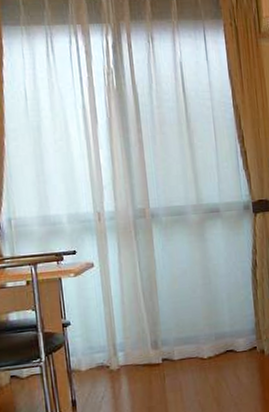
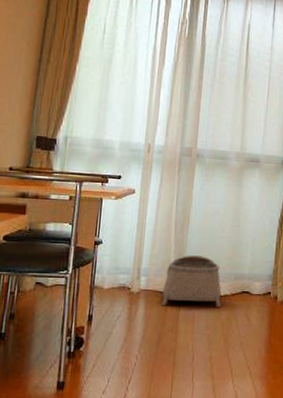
basket: none [143,320,207,379] -> present [162,254,222,308]

